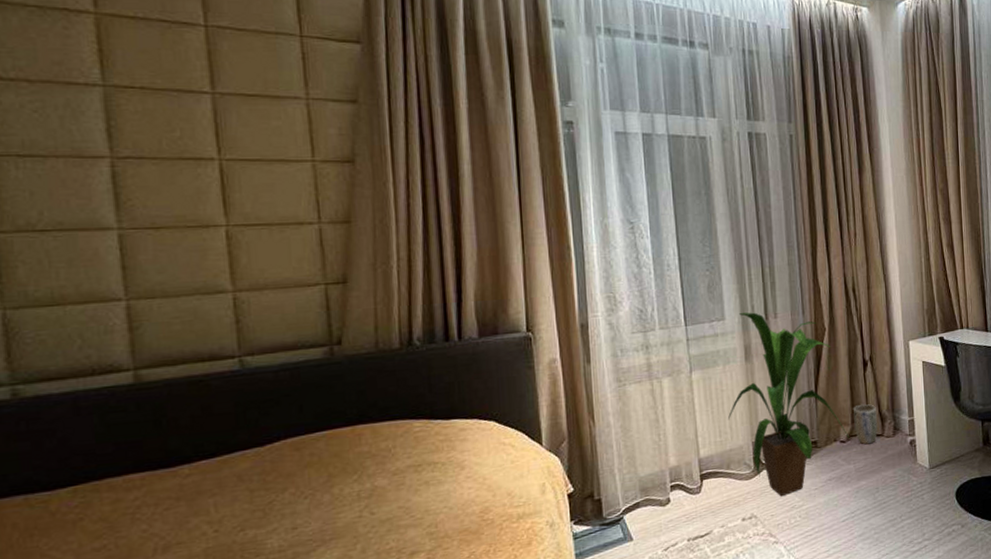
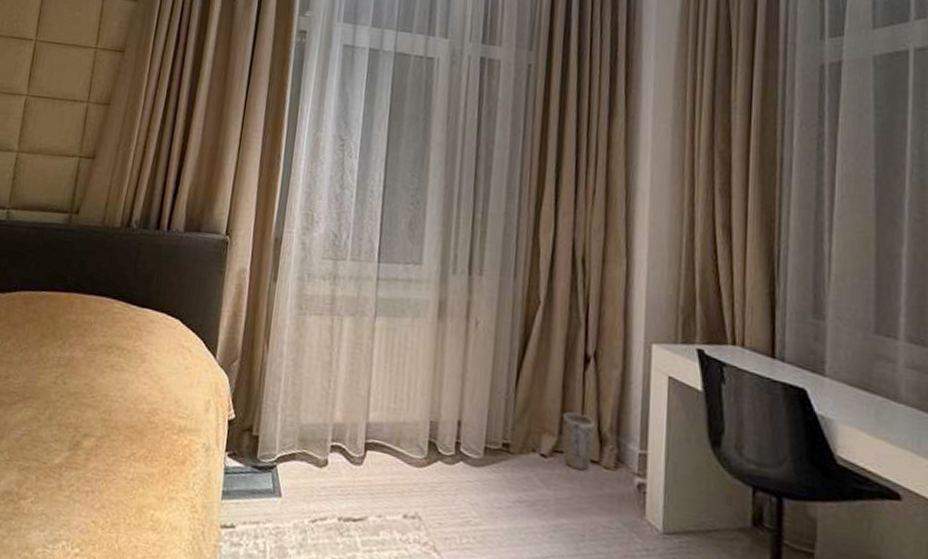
house plant: present [728,312,849,496] -> none [407,261,553,503]

